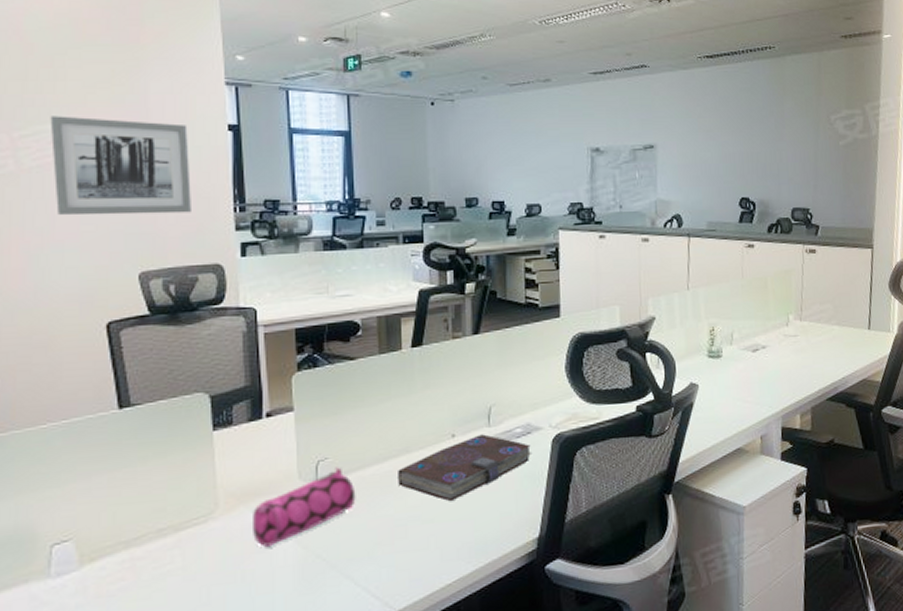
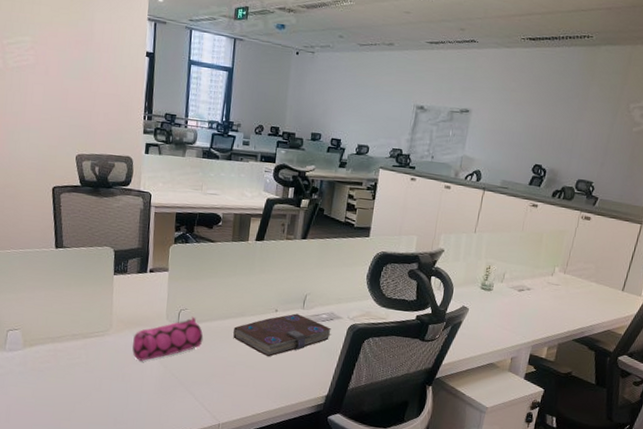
wall art: present [50,116,191,216] -> none [27,30,118,116]

